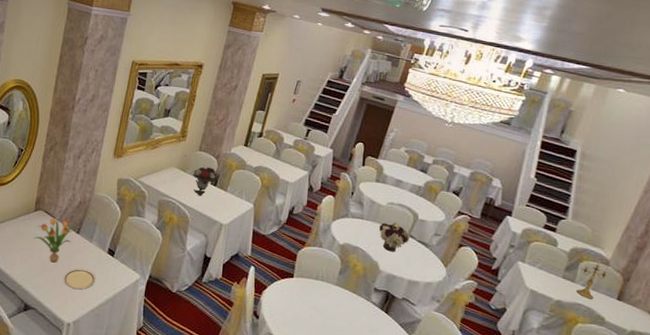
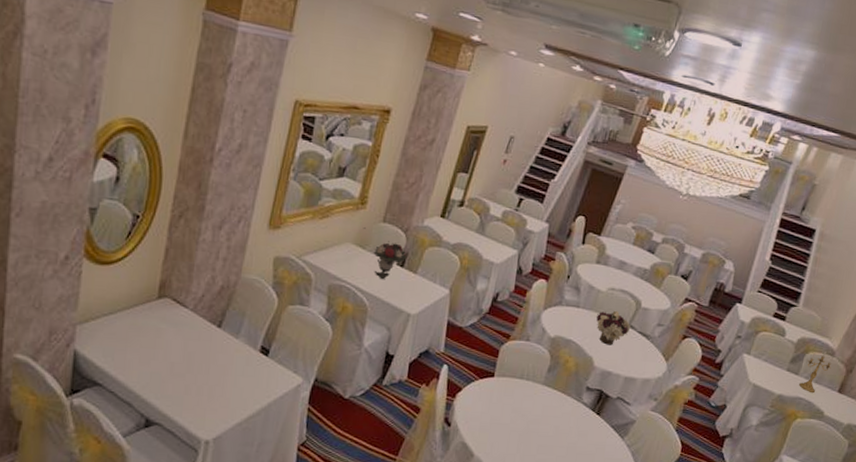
flower arrangement: present [34,217,75,263] -> none [157,307,215,365]
plate: present [63,268,96,289] -> none [199,371,244,398]

